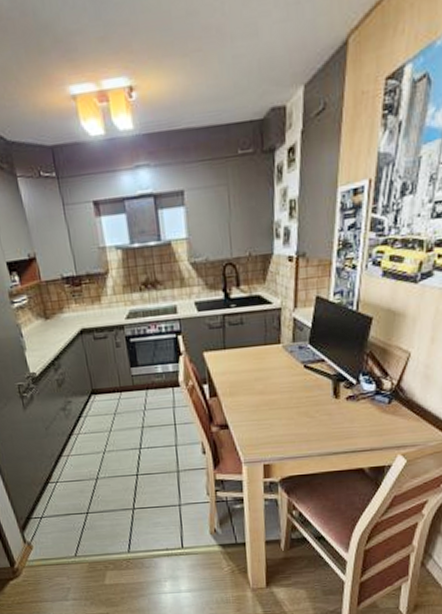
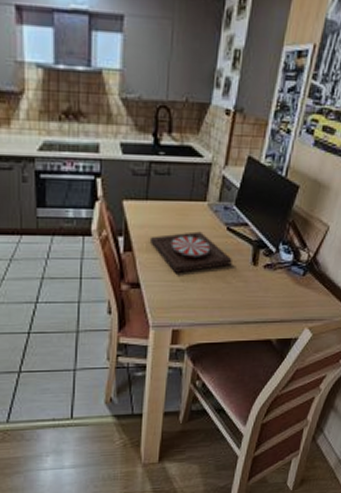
plate: none [231,372,313,412] -> present [149,231,232,273]

